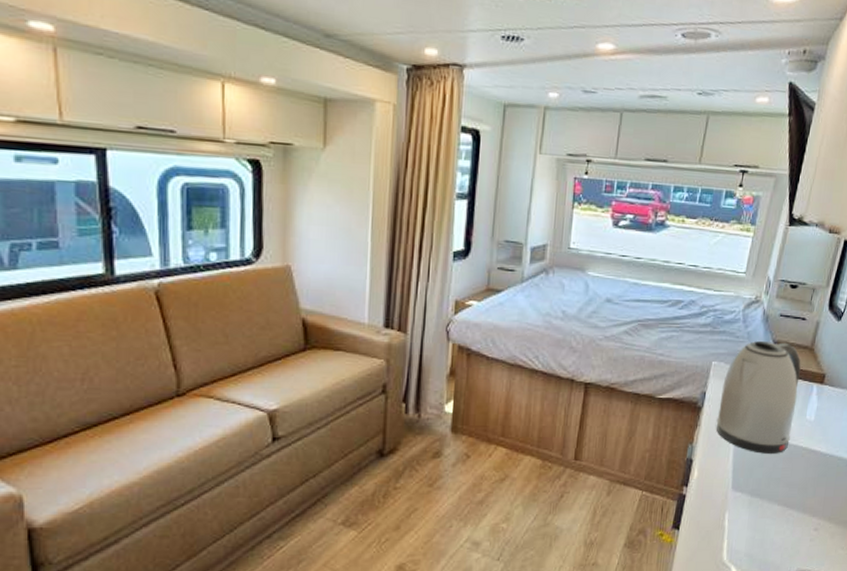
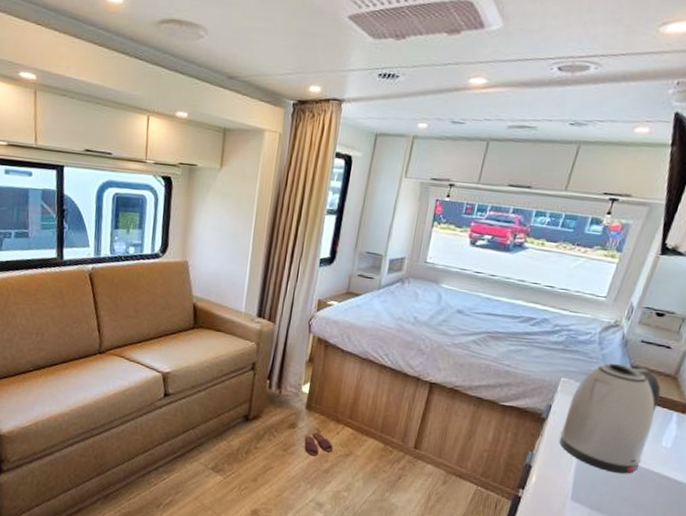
slippers: none [453,459,486,487] -> present [304,432,333,456]

